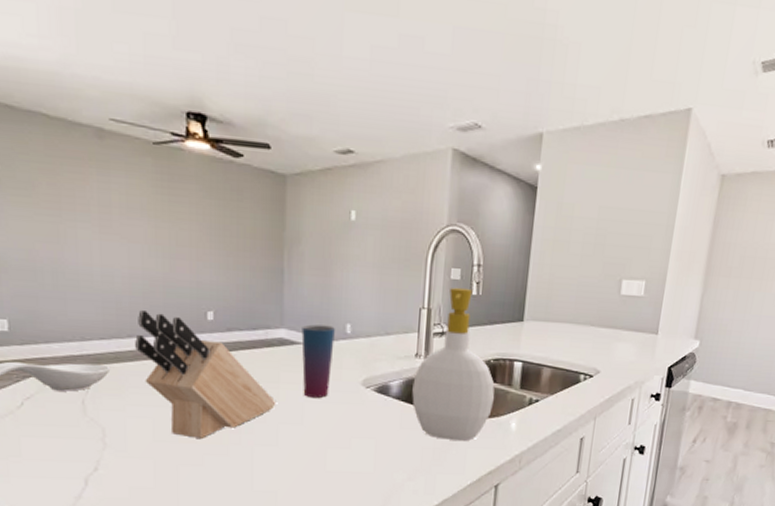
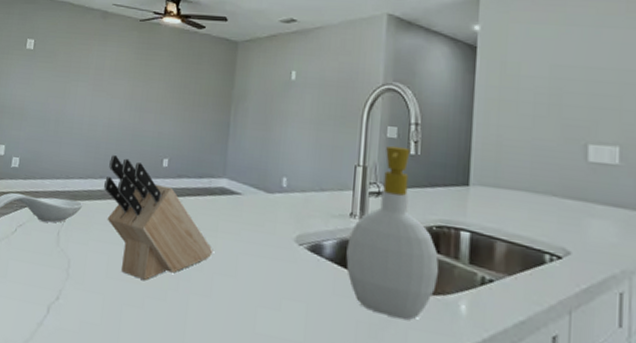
cup: present [301,324,335,398] -> none [238,175,272,251]

